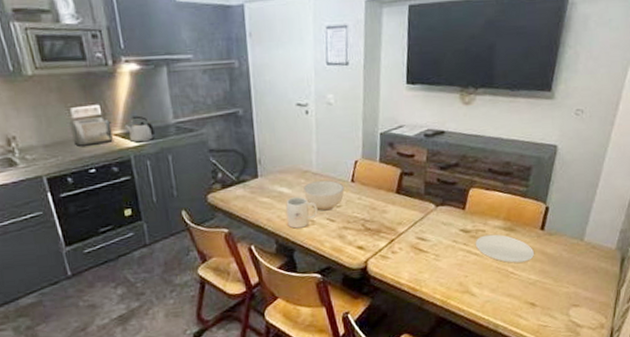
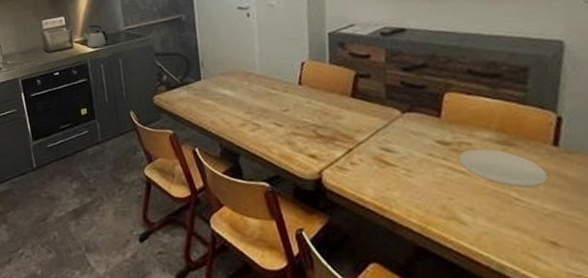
mug: present [285,197,318,229] -> none [229,99,264,133]
bowl: present [304,180,345,211] -> none [247,82,292,115]

